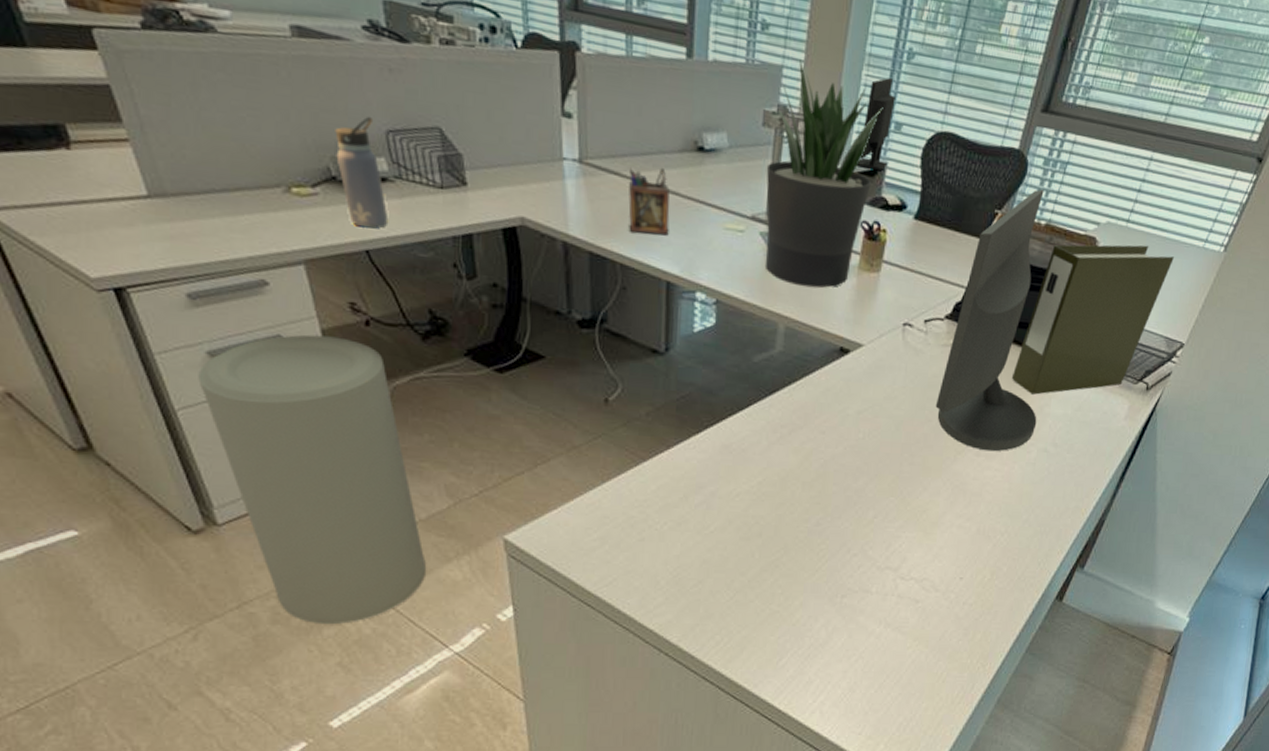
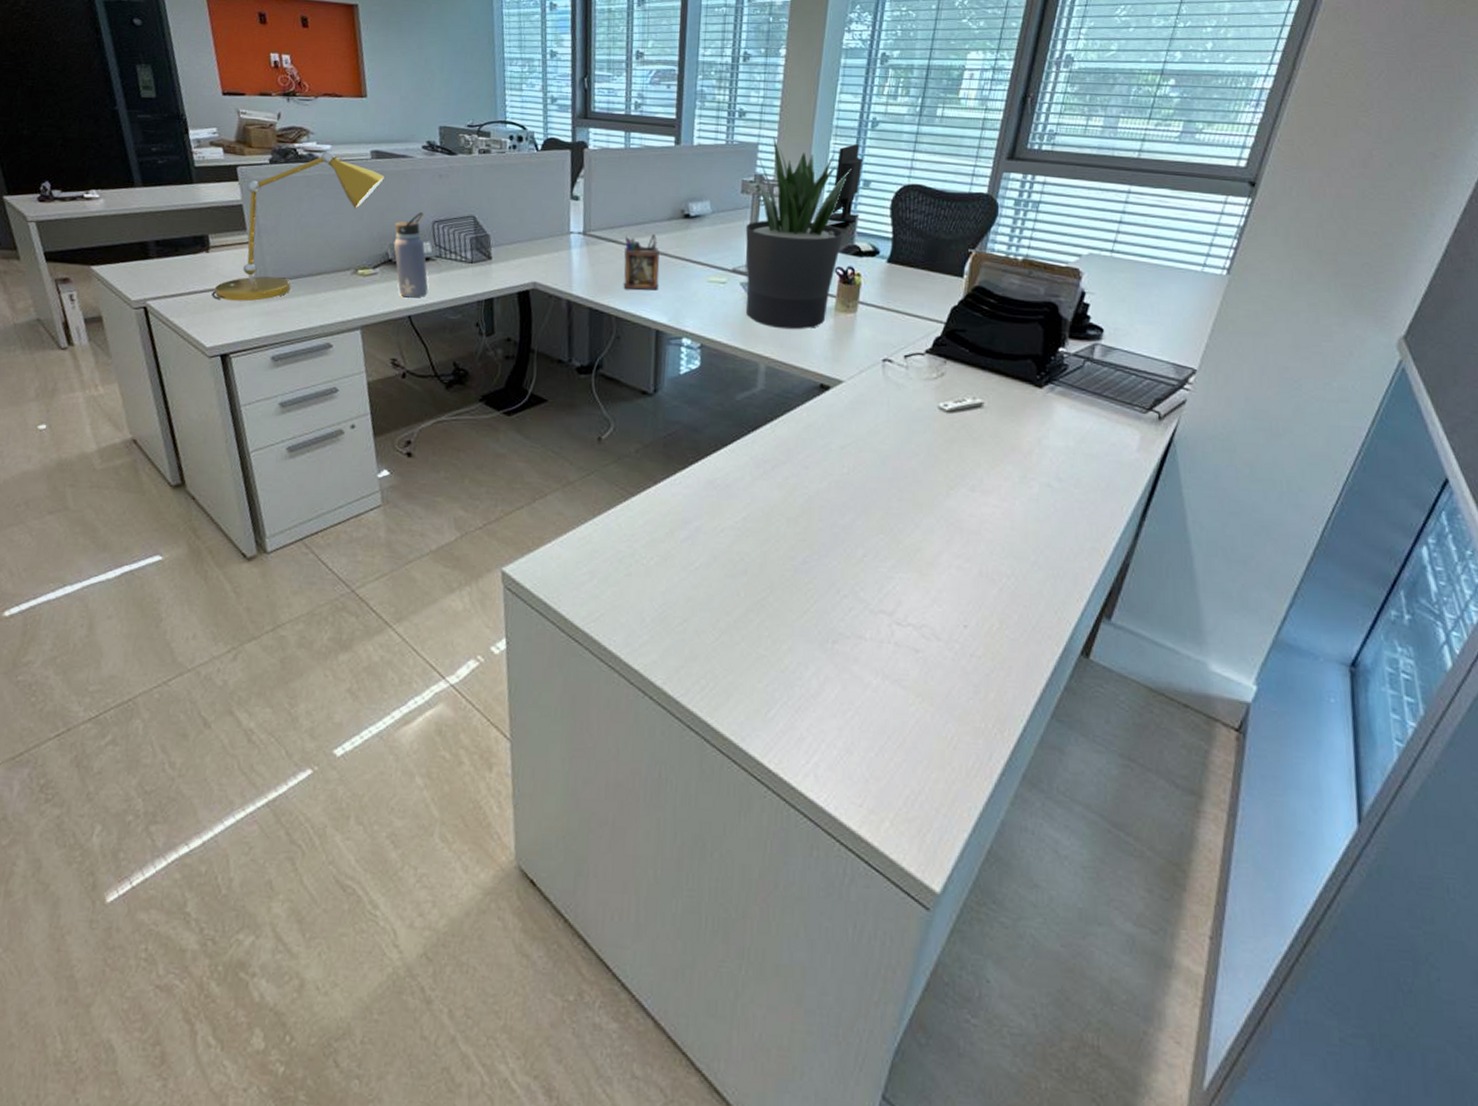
desk lamp: none [86,18,315,220] -> present [211,151,386,302]
trash bin: present [198,334,426,625] -> none [270,386,432,651]
computer monitor: present [935,189,1044,452] -> none [922,227,1035,487]
binder: present [1011,244,1174,395] -> none [1002,273,1170,427]

